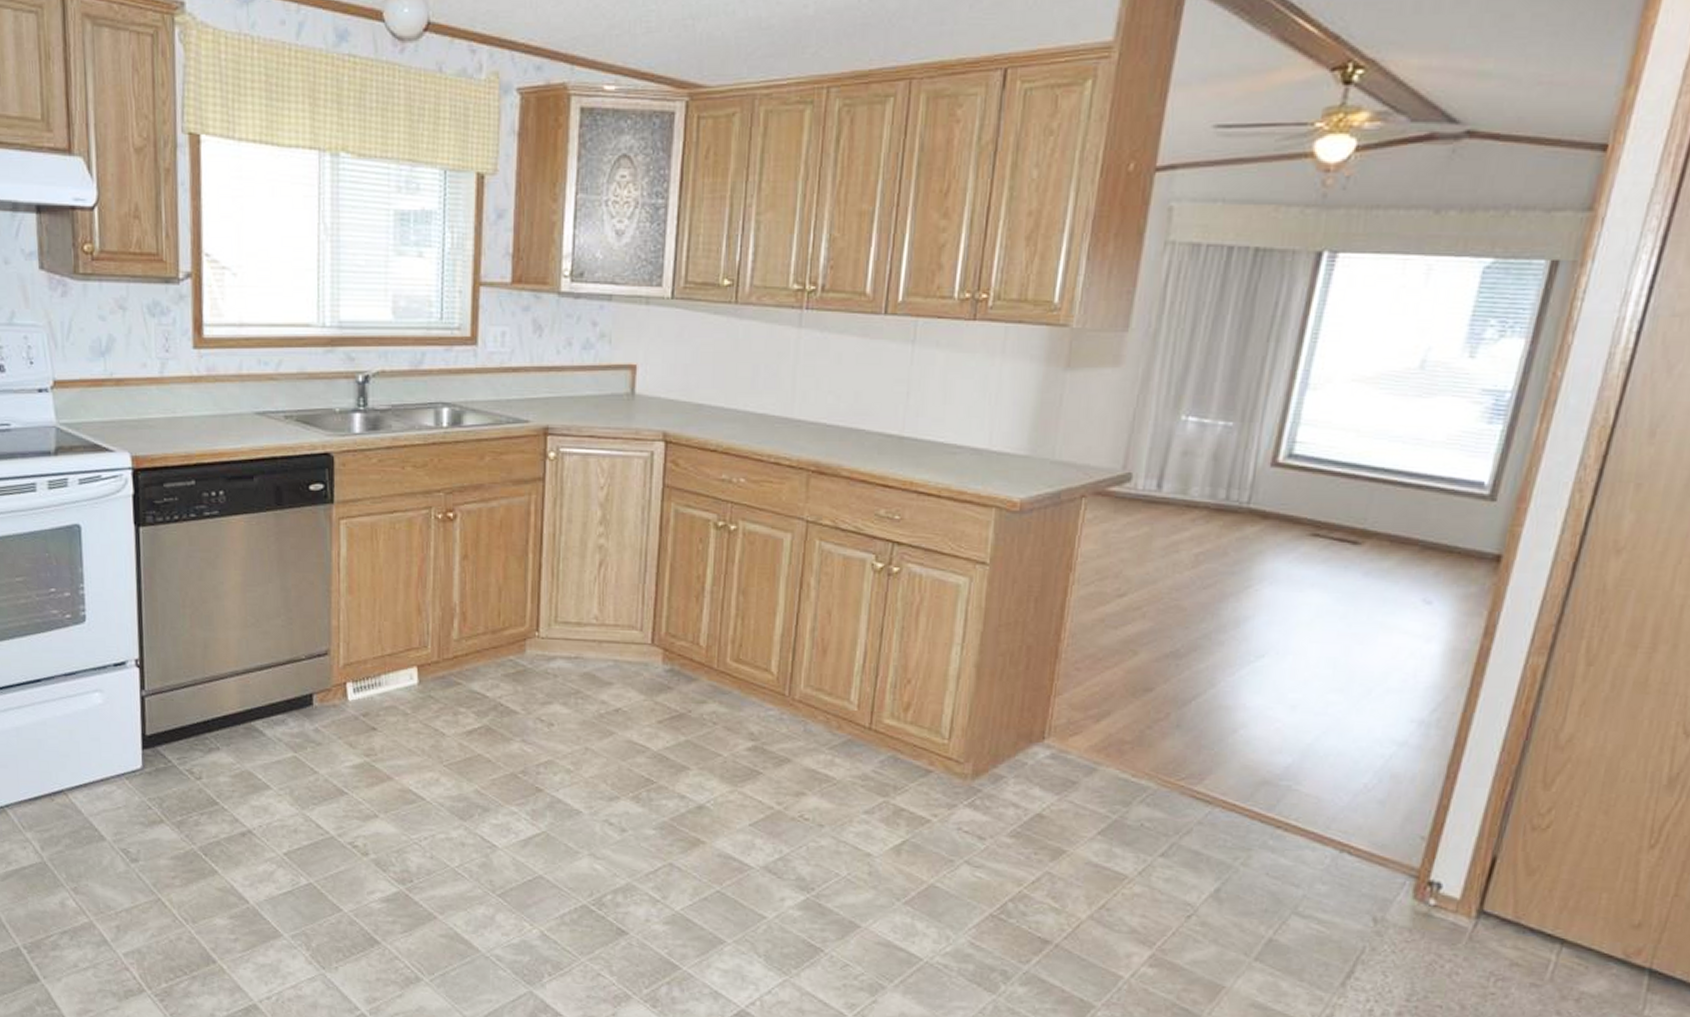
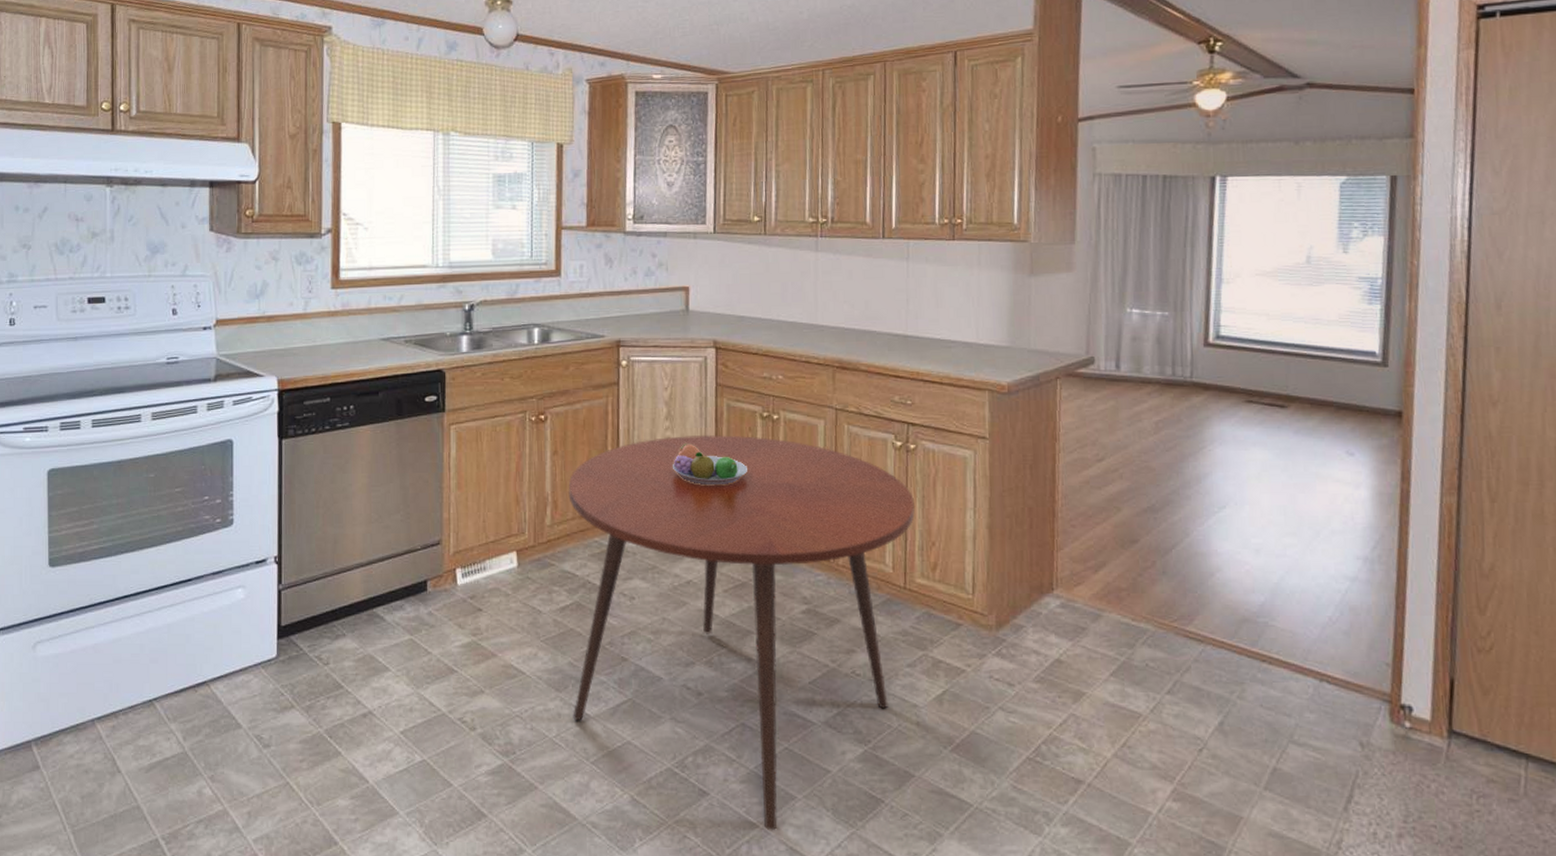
dining table: none [478,543,892,974] -> present [568,434,916,831]
fruit bowl: none [604,553,696,604] -> present [672,443,748,486]

